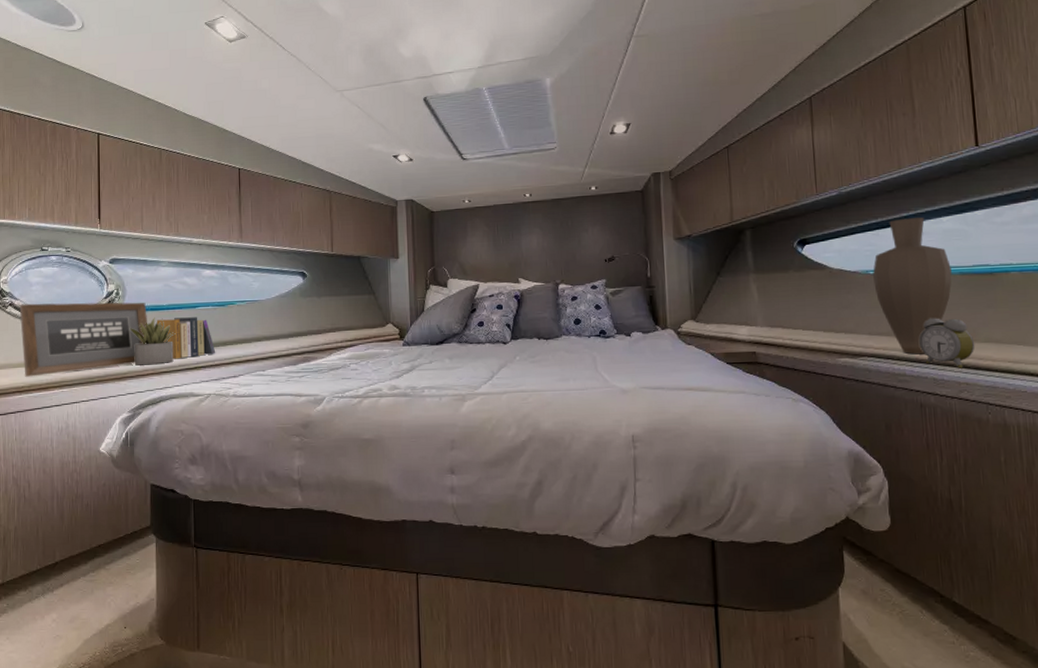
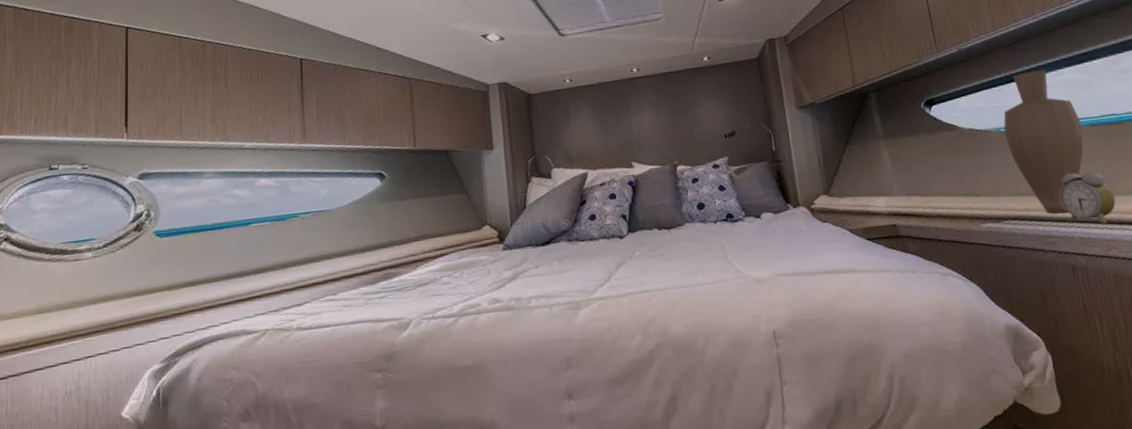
picture frame: present [19,302,147,377] -> none [17,223,186,330]
succulent plant: present [129,318,176,366] -> none [163,241,223,302]
books: present [156,317,216,359] -> none [198,236,275,291]

